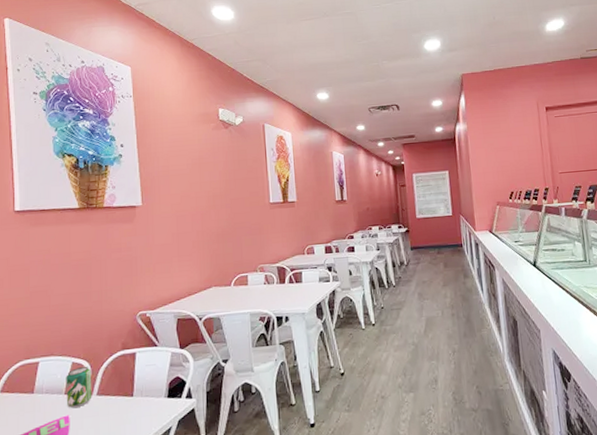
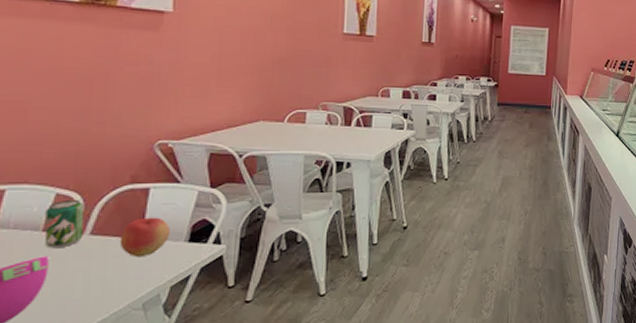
apple: none [117,377,154,414] -> present [119,217,171,258]

